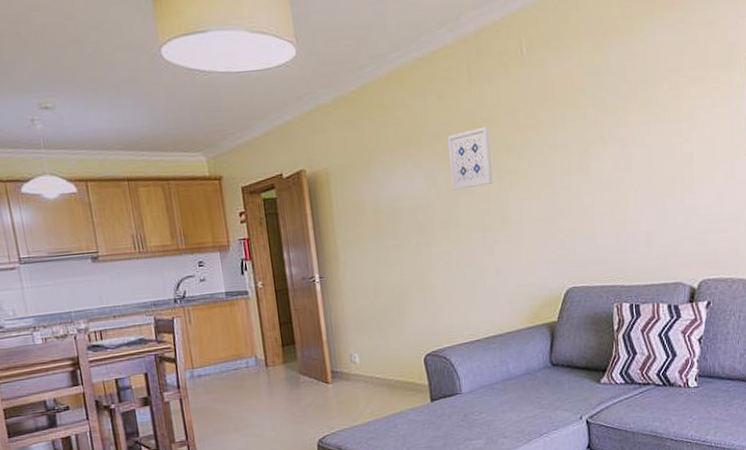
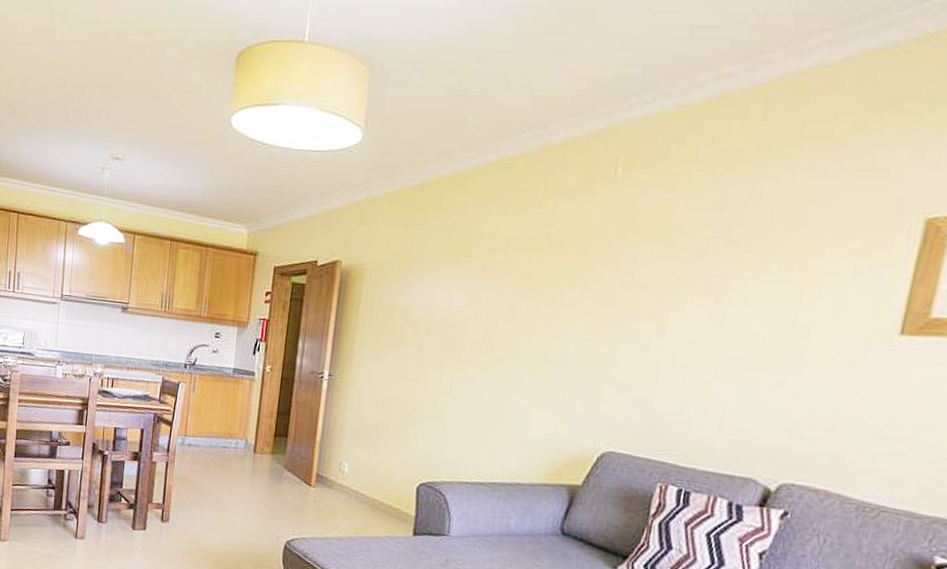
wall art: present [448,126,493,190] -> none [494,248,554,315]

